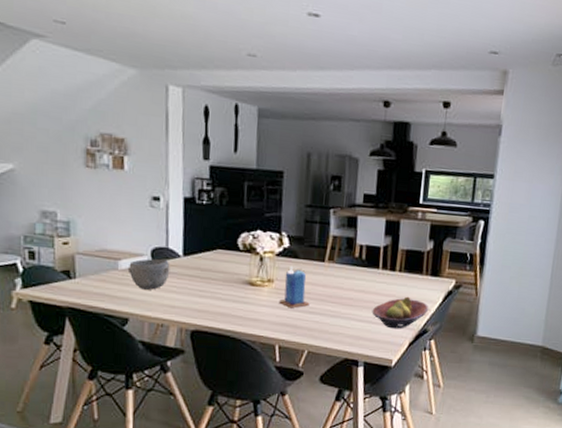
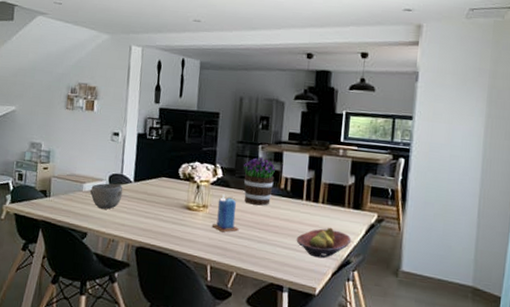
bouquet: none [313,222,349,277] -> present [243,157,275,206]

